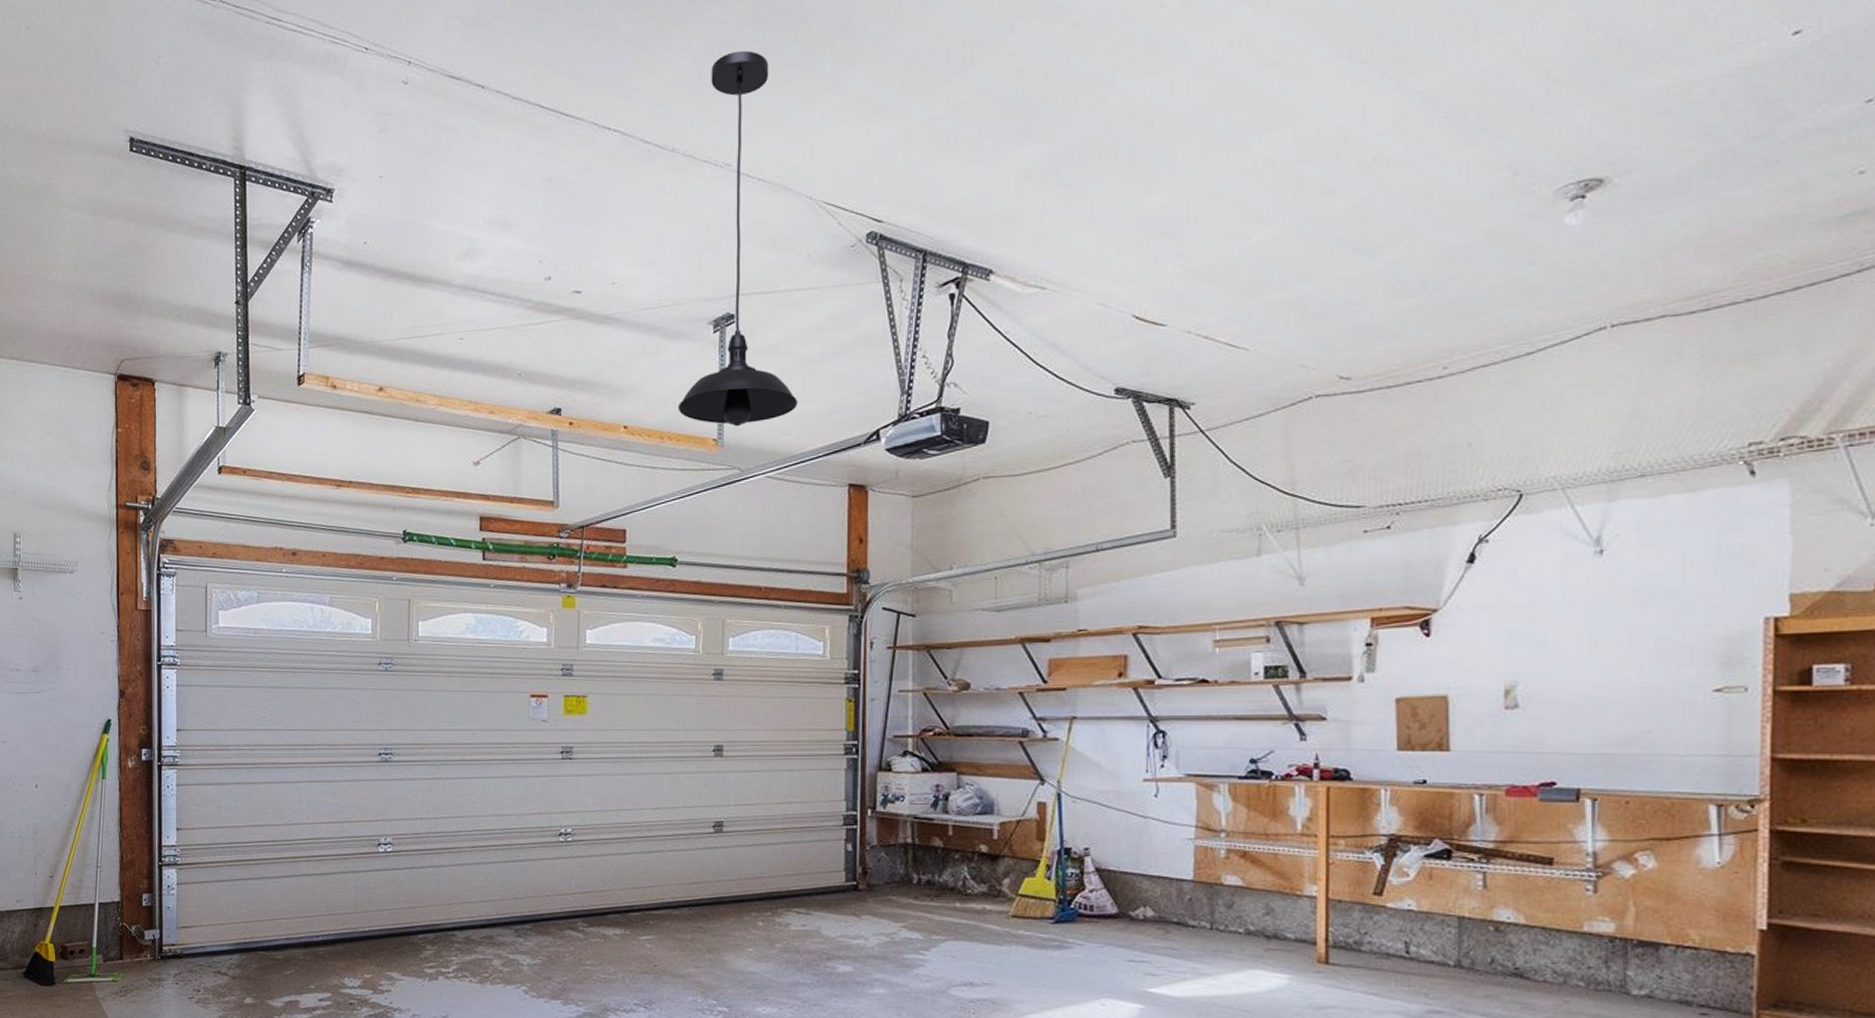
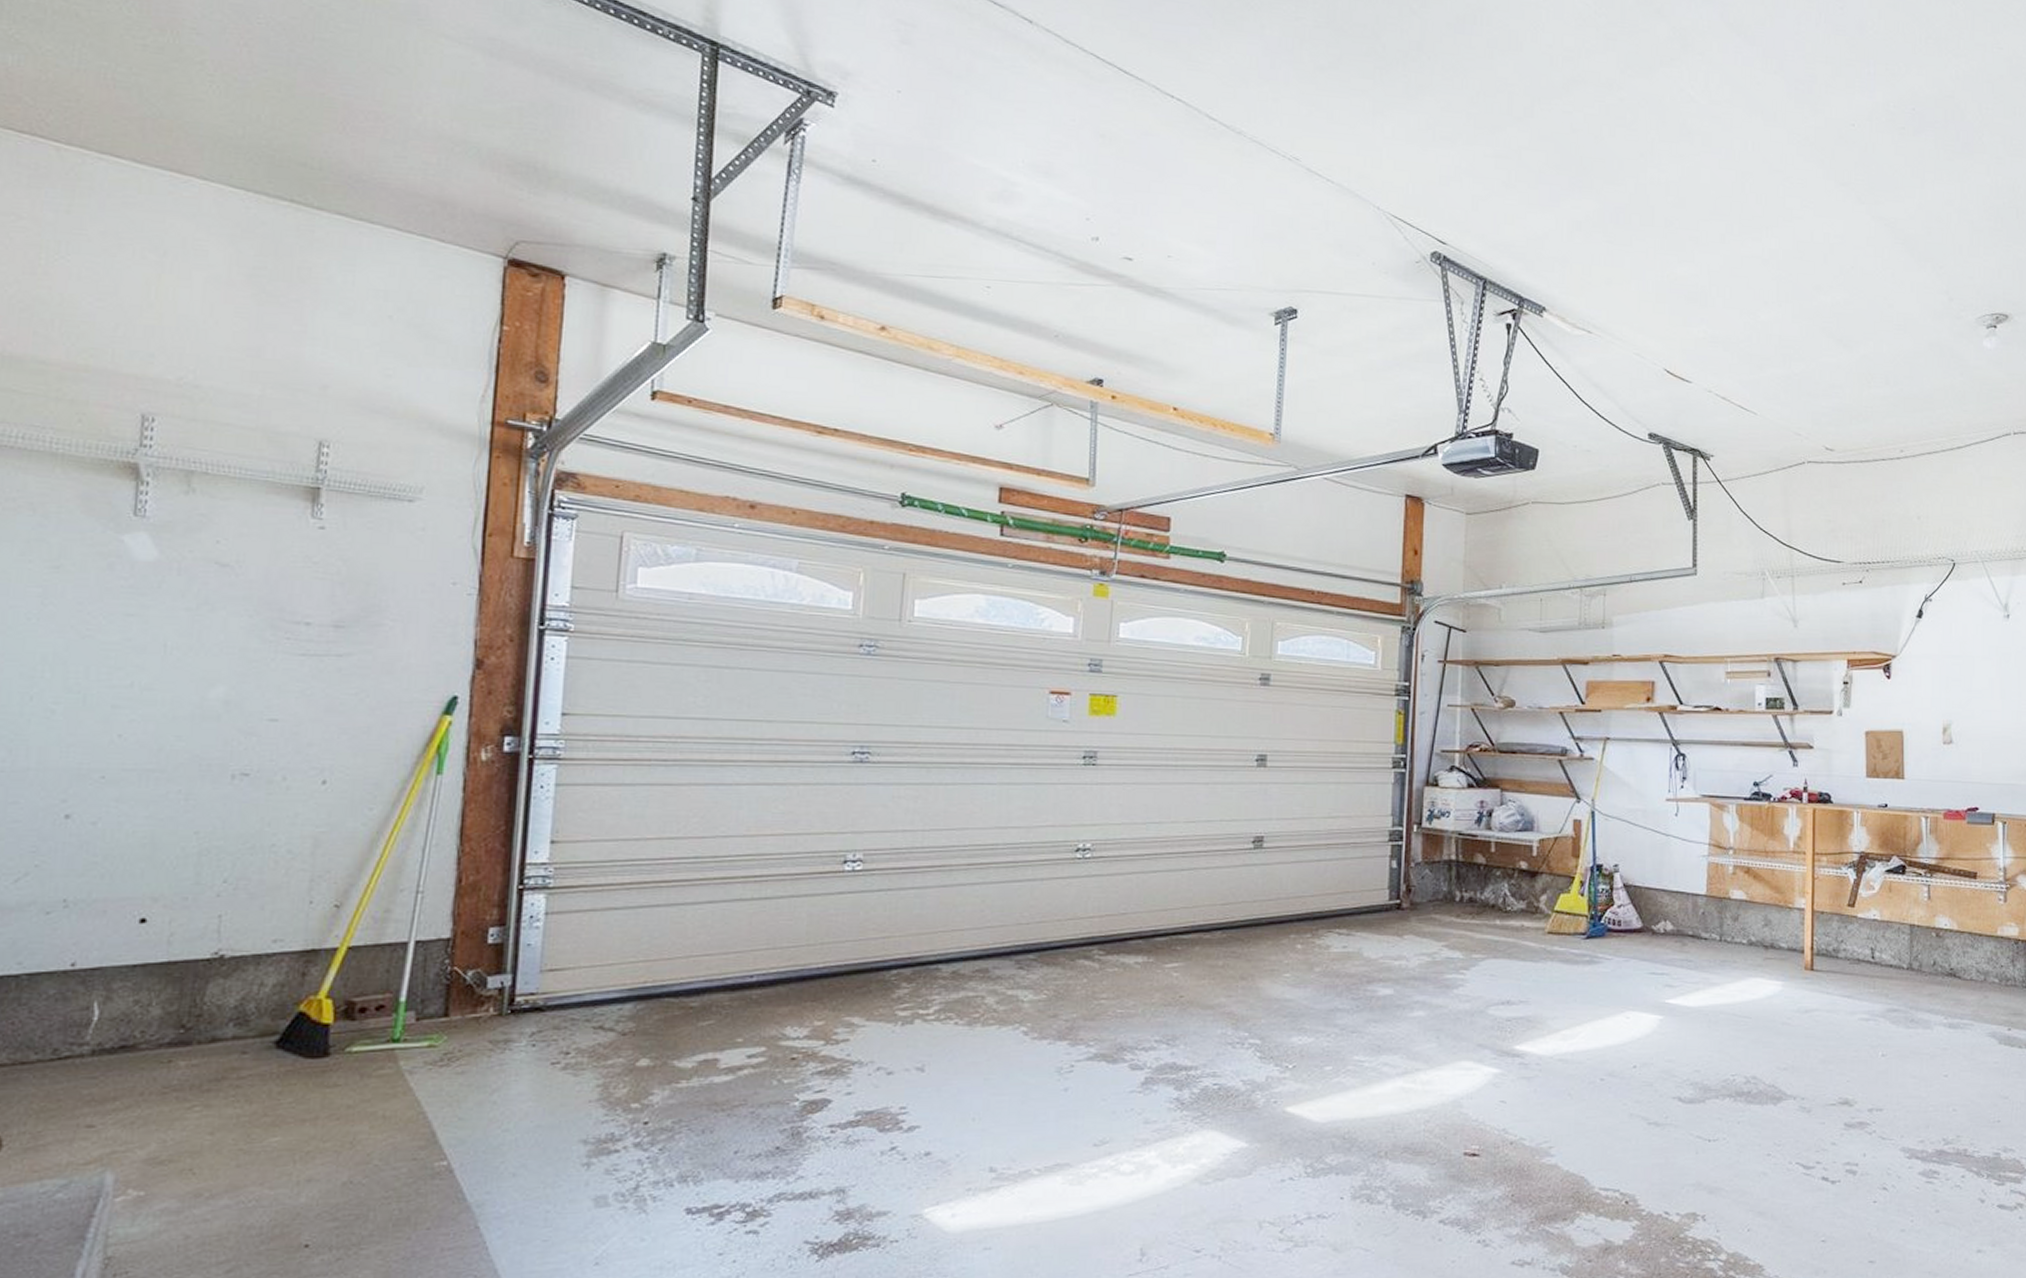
light fixture: present [677,50,797,427] -> none [1233,49,1358,424]

